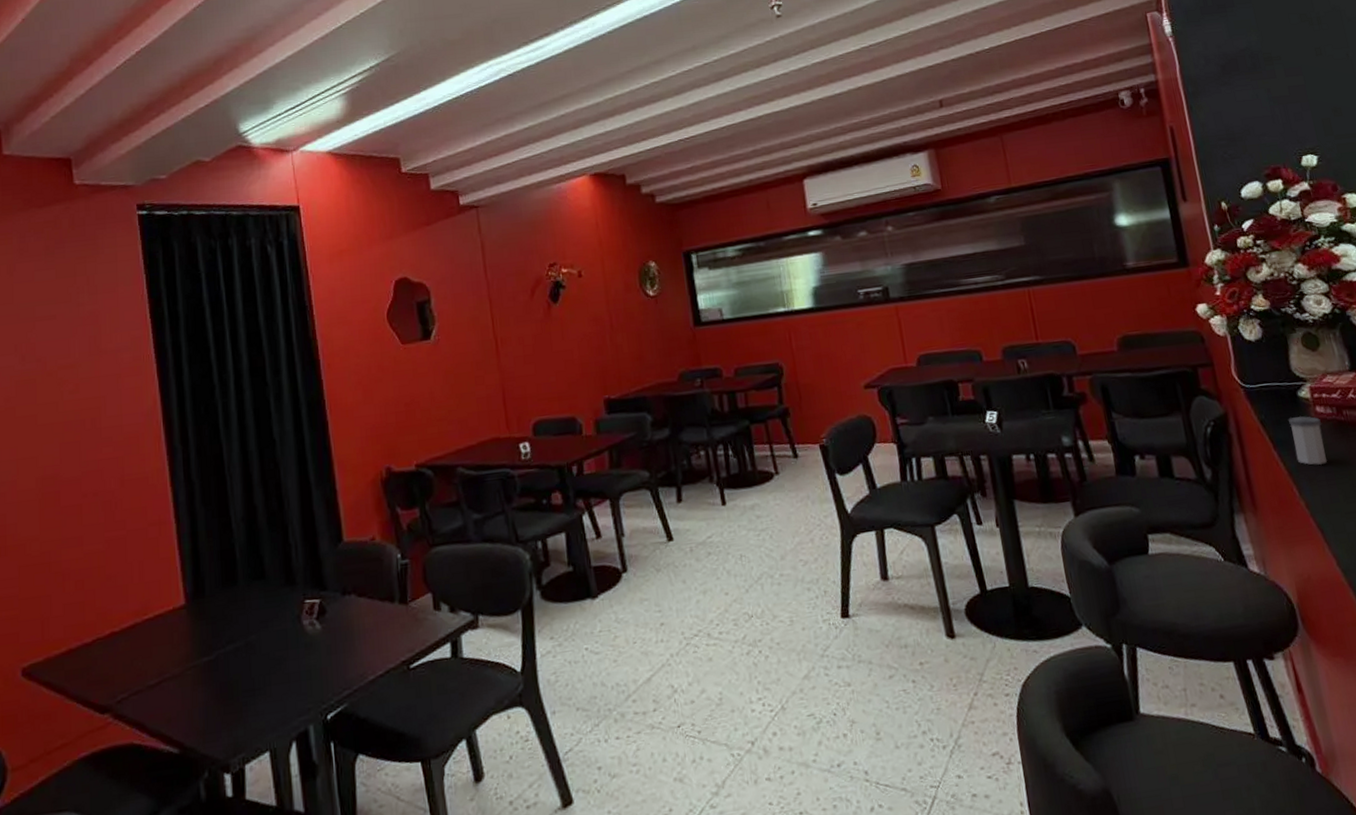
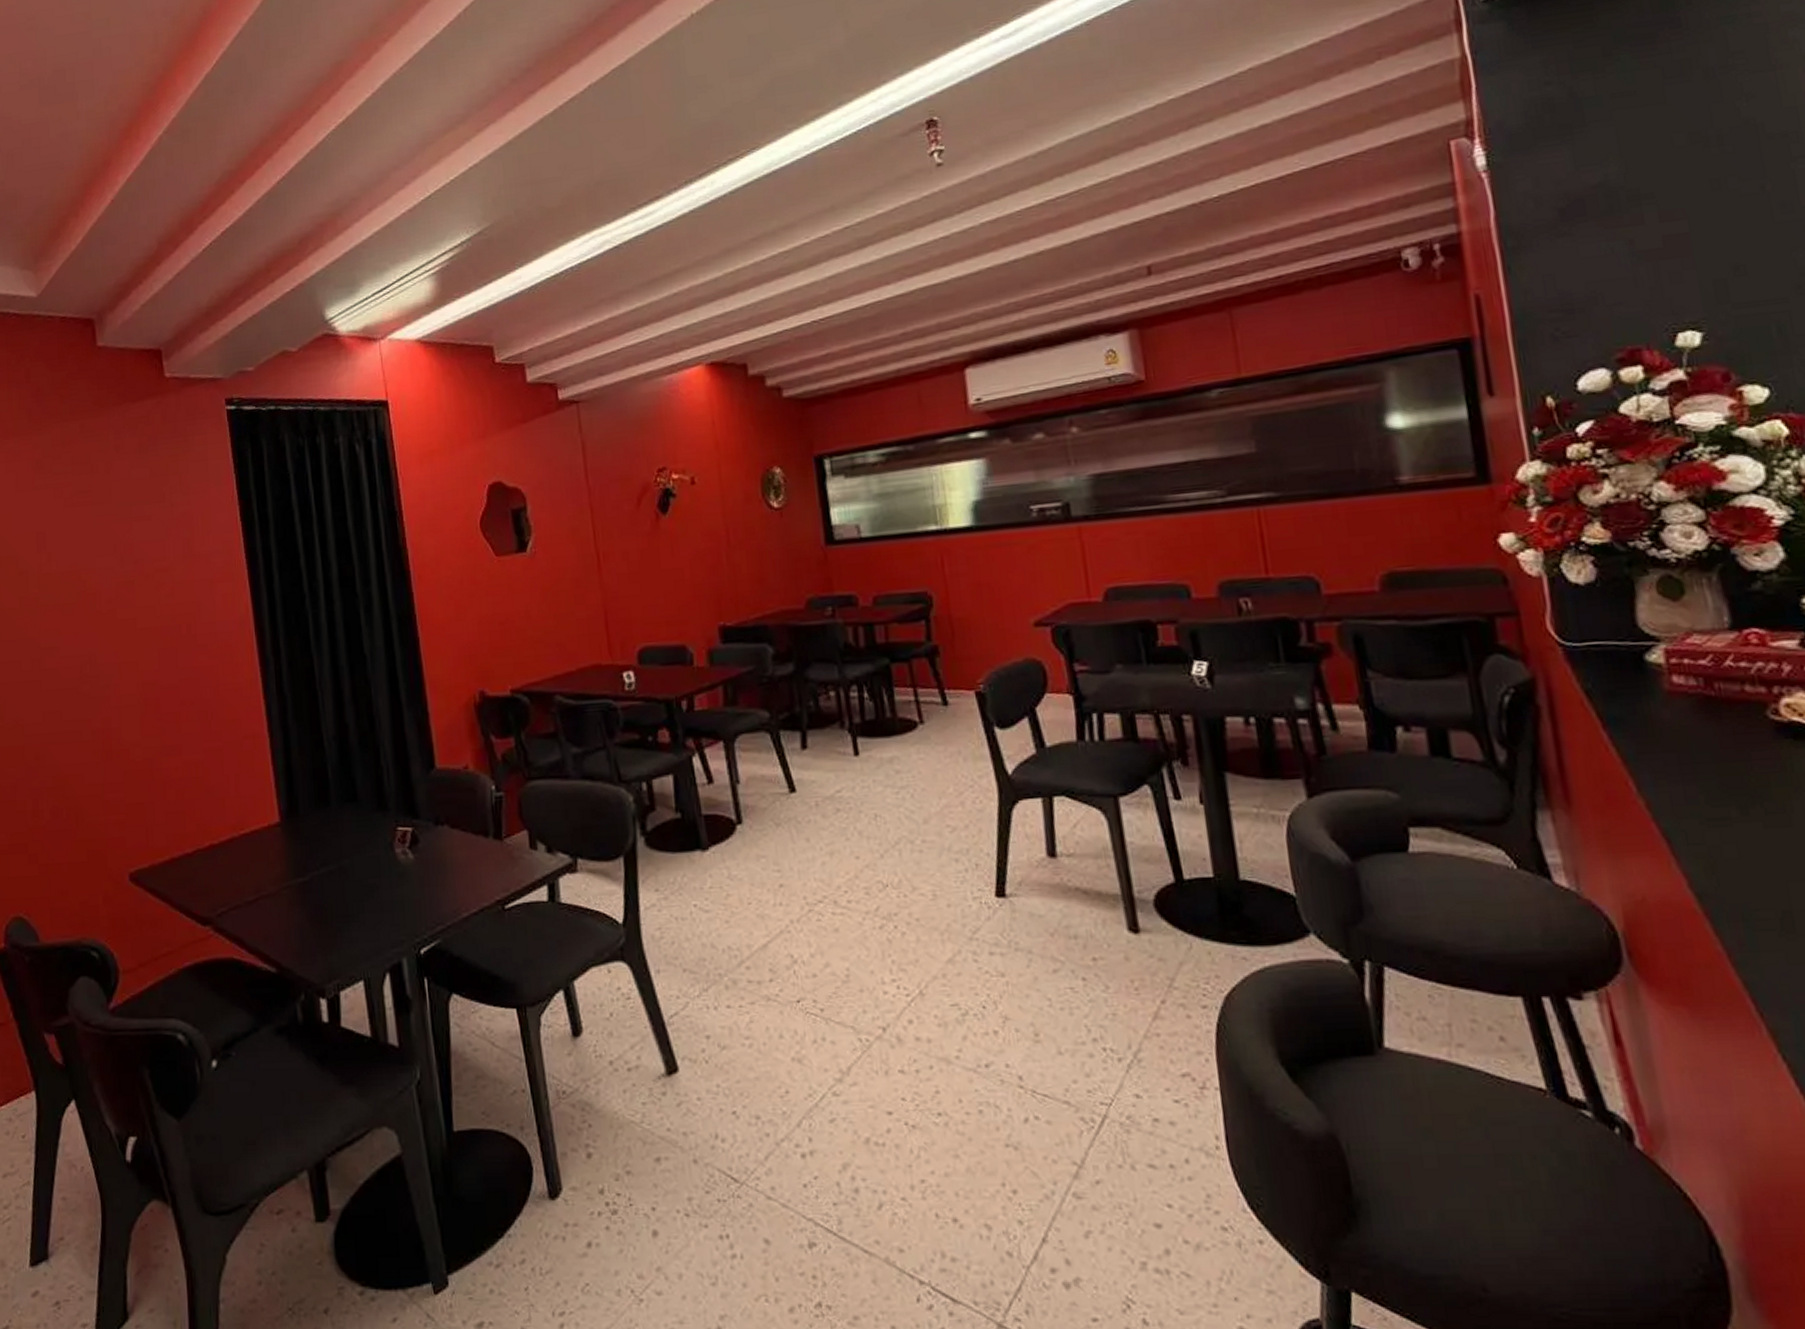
salt shaker: present [1288,416,1328,465] -> none [1628,687,1685,753]

